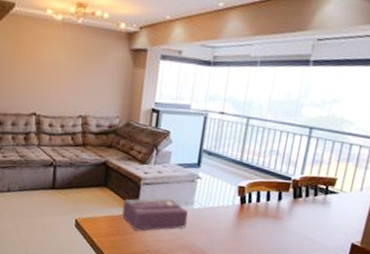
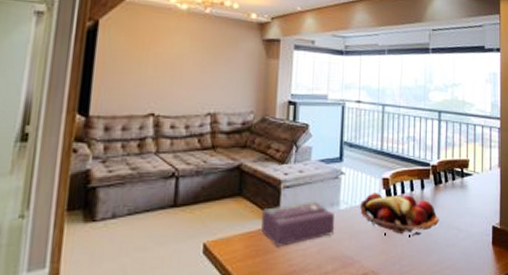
fruit basket: none [213,198,293,241] -> present [360,193,439,236]

